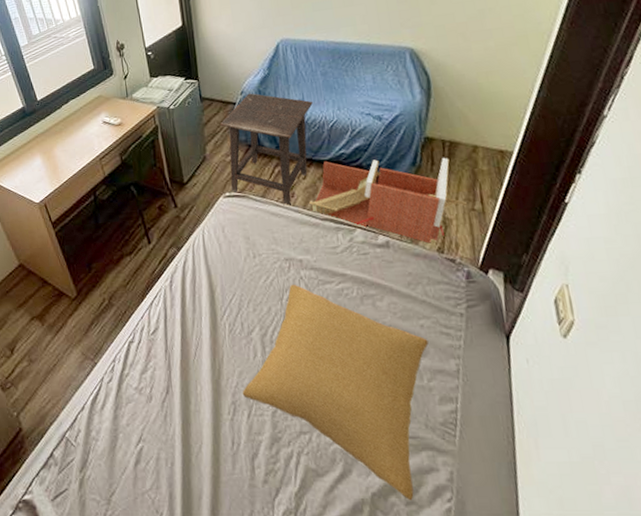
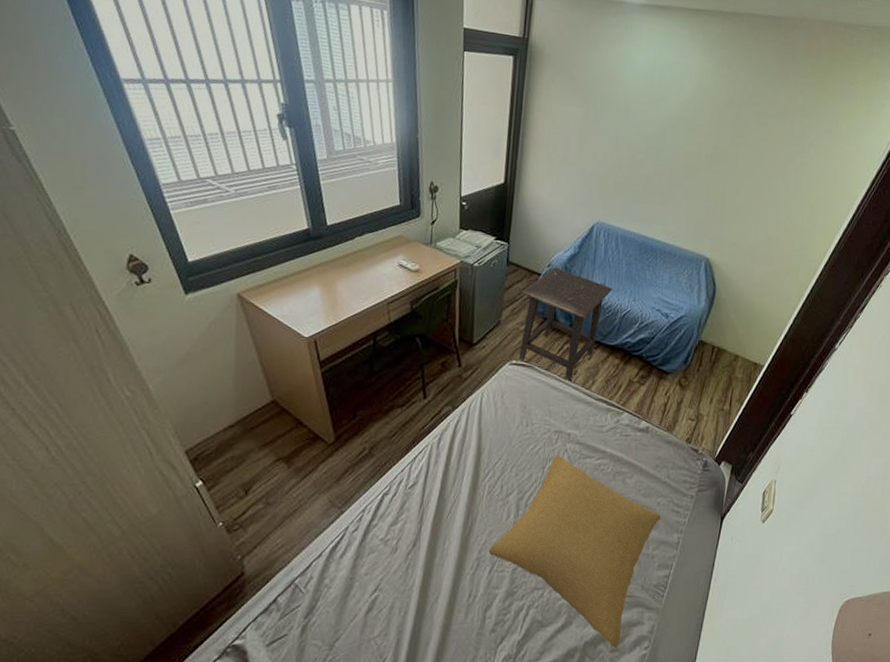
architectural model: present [309,157,467,244] -> none [588,346,719,434]

